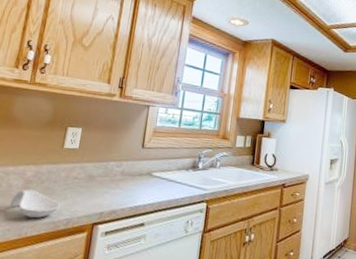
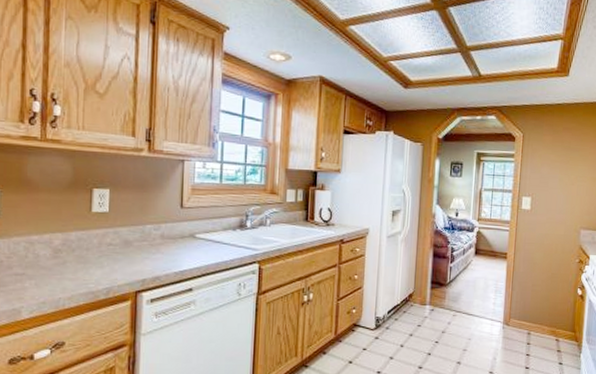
spoon rest: present [9,189,60,219] -> none [39,258,96,290]

